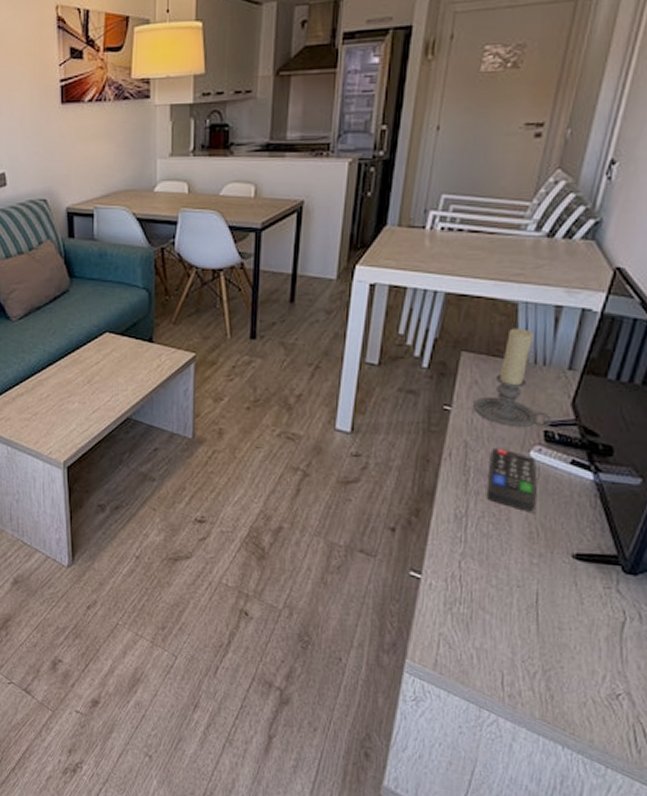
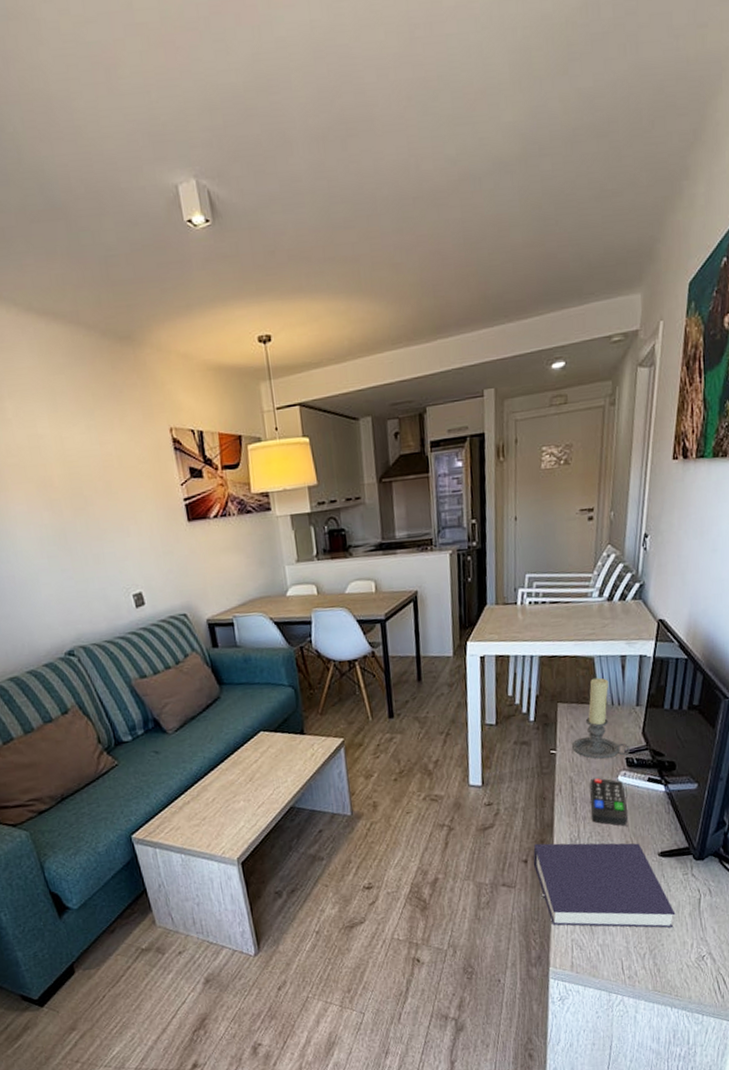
book: none [402,511,586,650] -> present [533,843,676,928]

